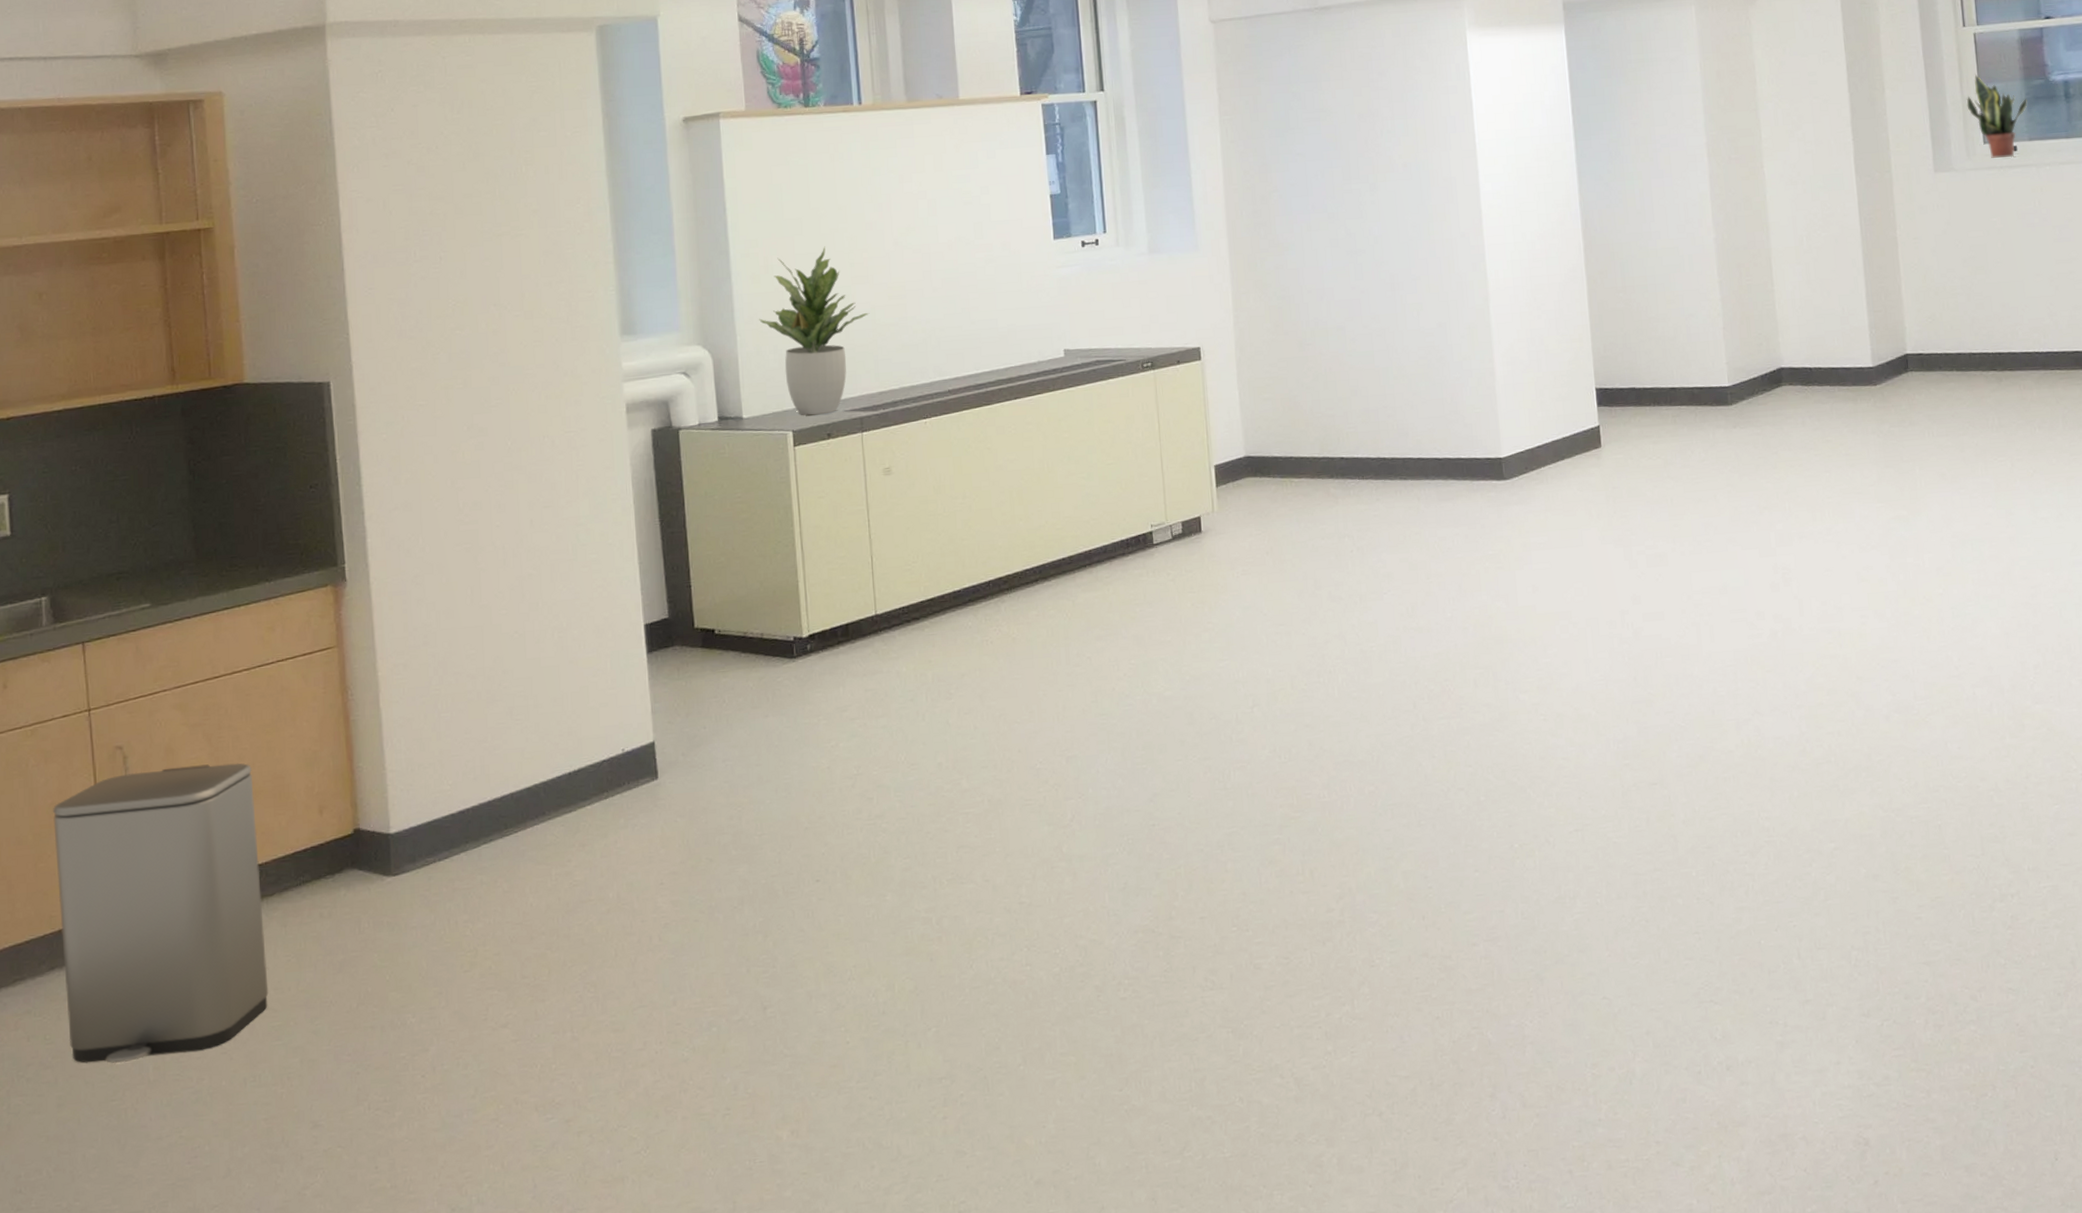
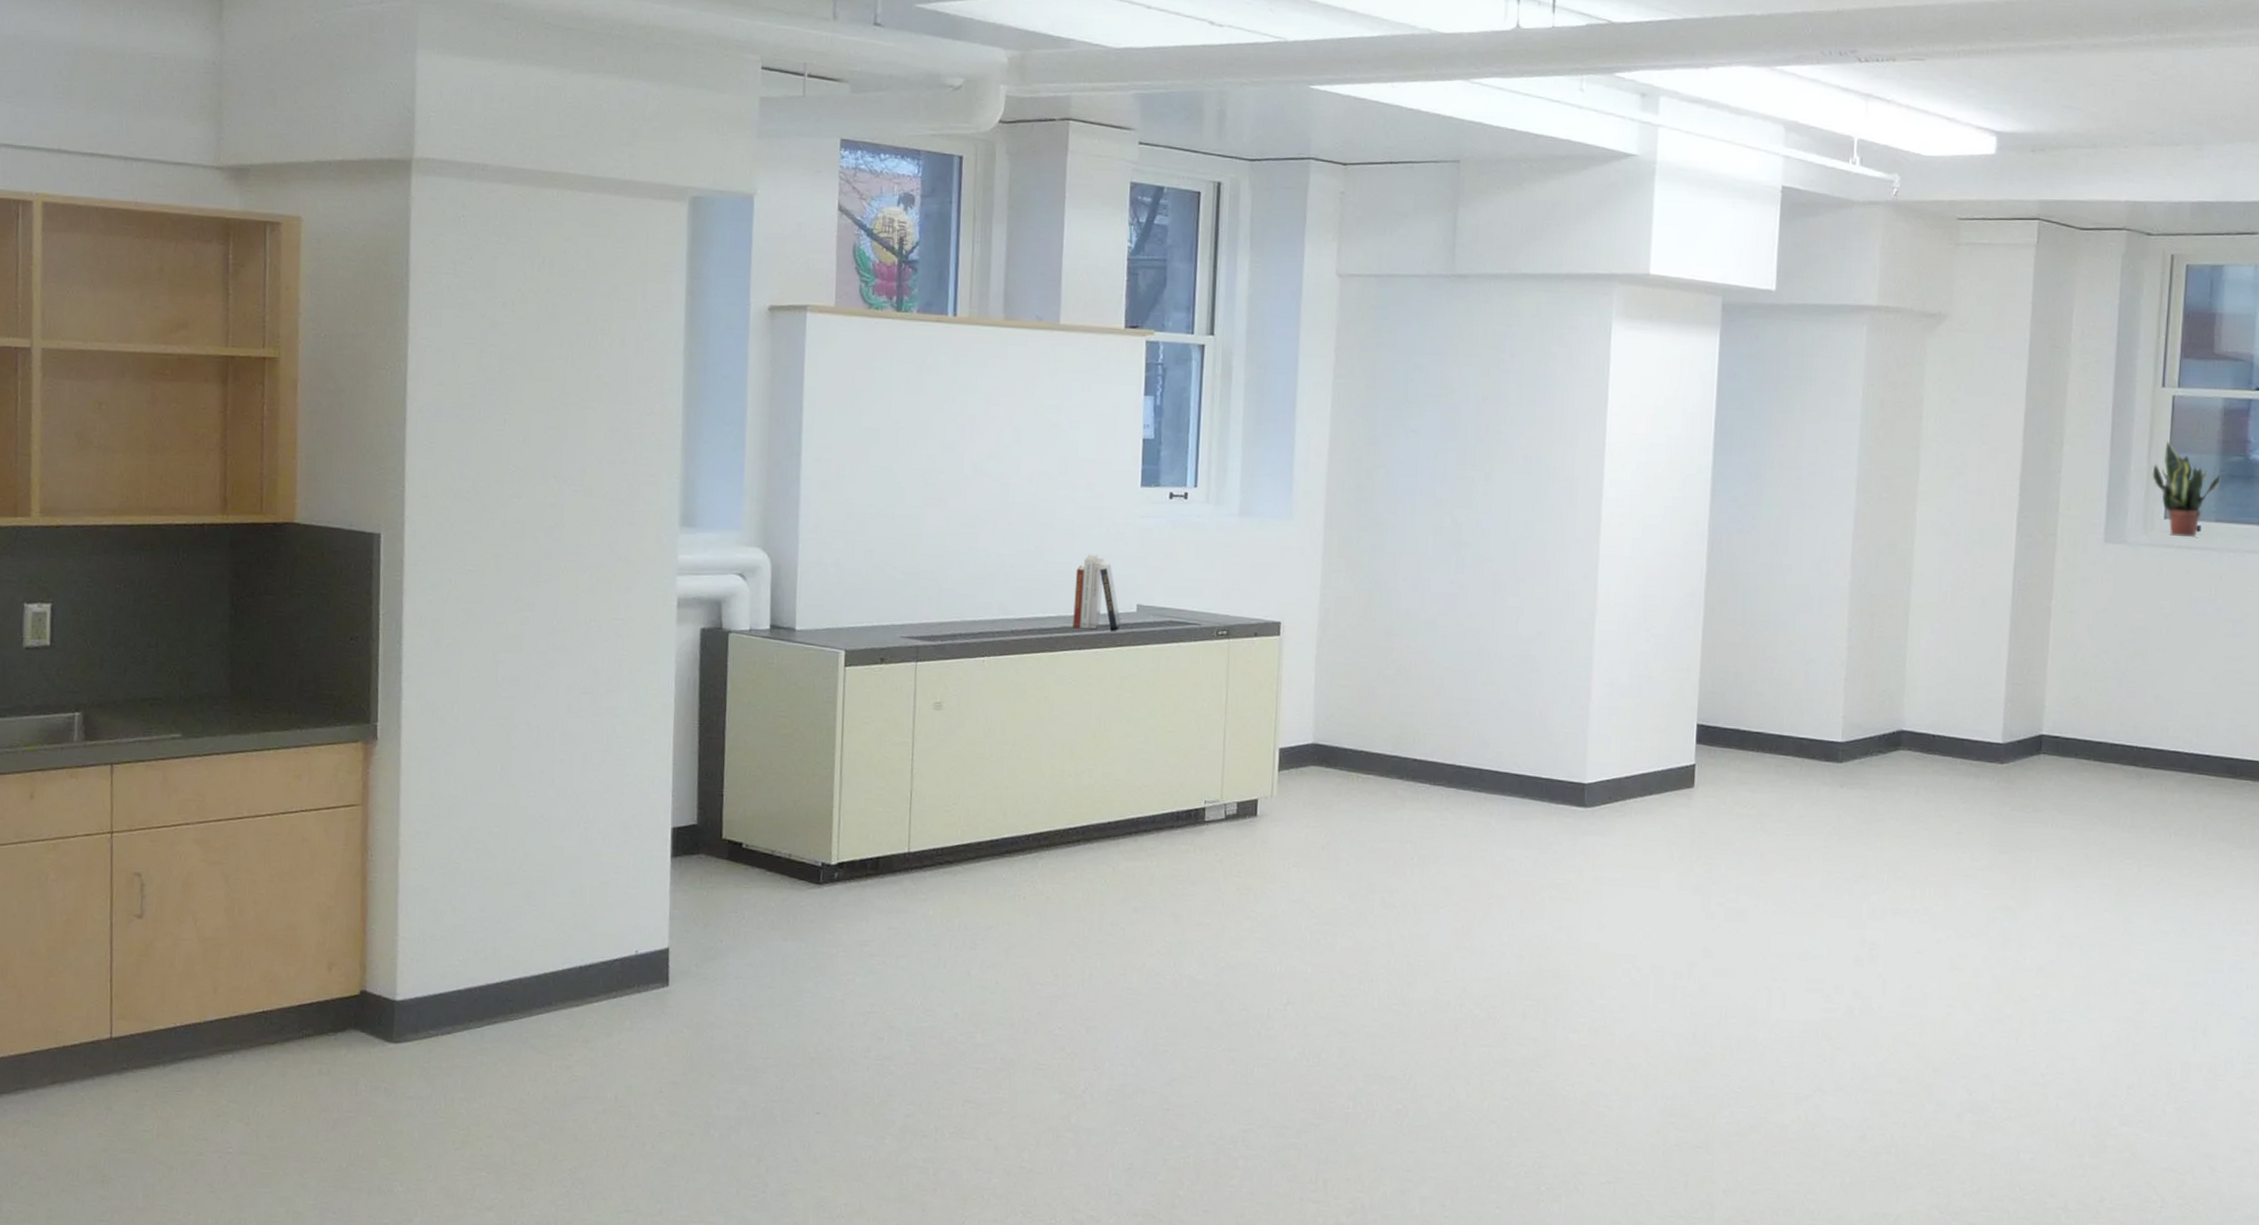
pedal bin: present [52,763,269,1064] -> none [64,901,266,1186]
potted plant: present [759,246,870,416] -> none [824,461,939,638]
books: none [1002,308,1052,380] -> present [1073,554,1121,632]

